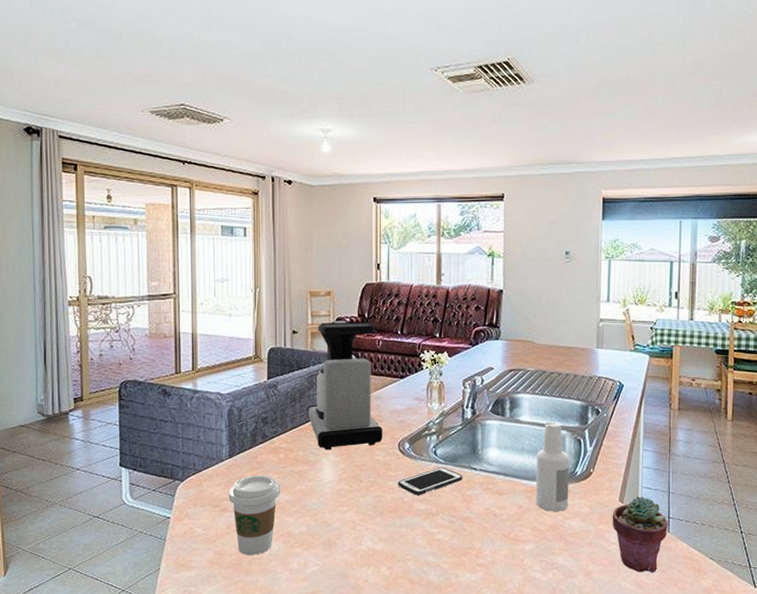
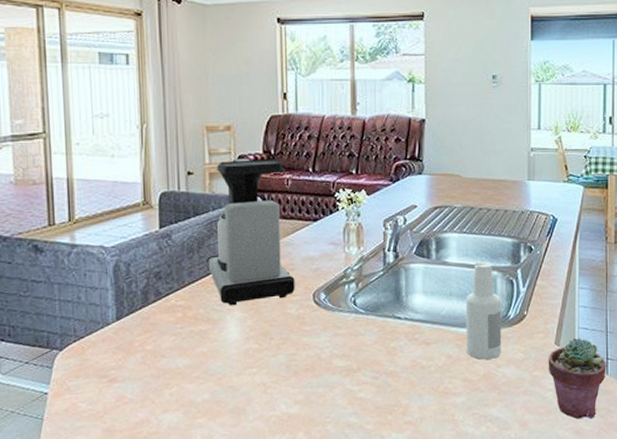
coffee cup: present [229,474,280,555] -> none [117,337,178,430]
cell phone: present [398,467,463,495] -> none [313,317,386,351]

